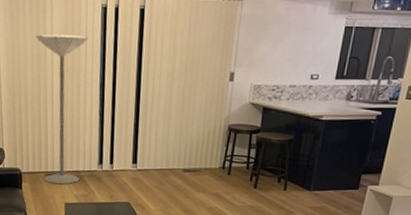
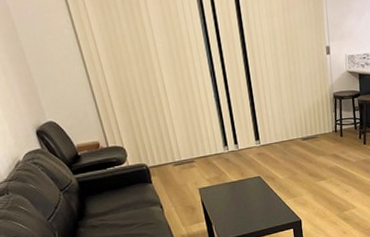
floor lamp: present [35,34,89,185] -> none [133,25,209,173]

